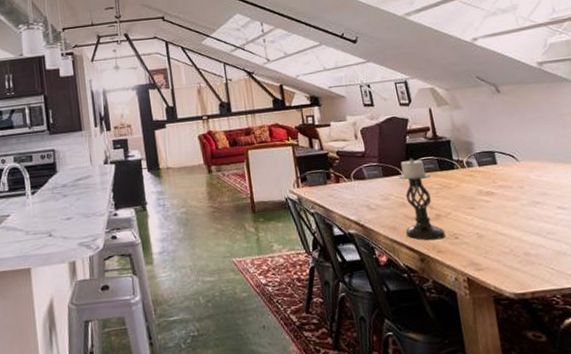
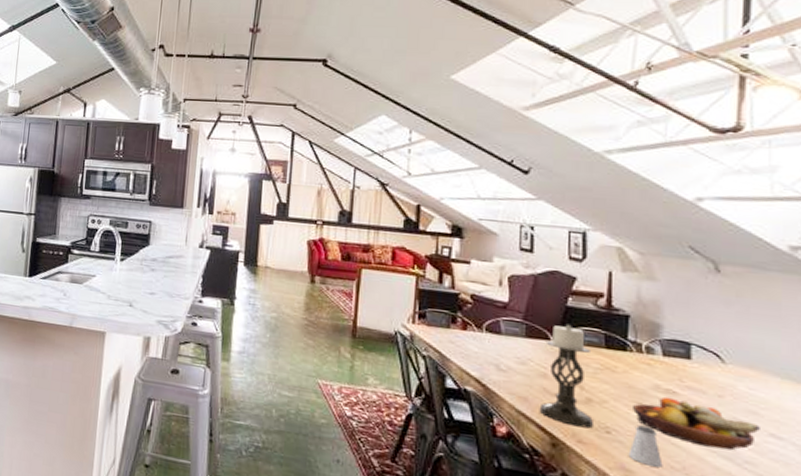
fruit bowl: none [467,197,551,230] -> present [631,396,760,451]
saltshaker: none [473,225,498,256] -> present [628,425,663,468]

